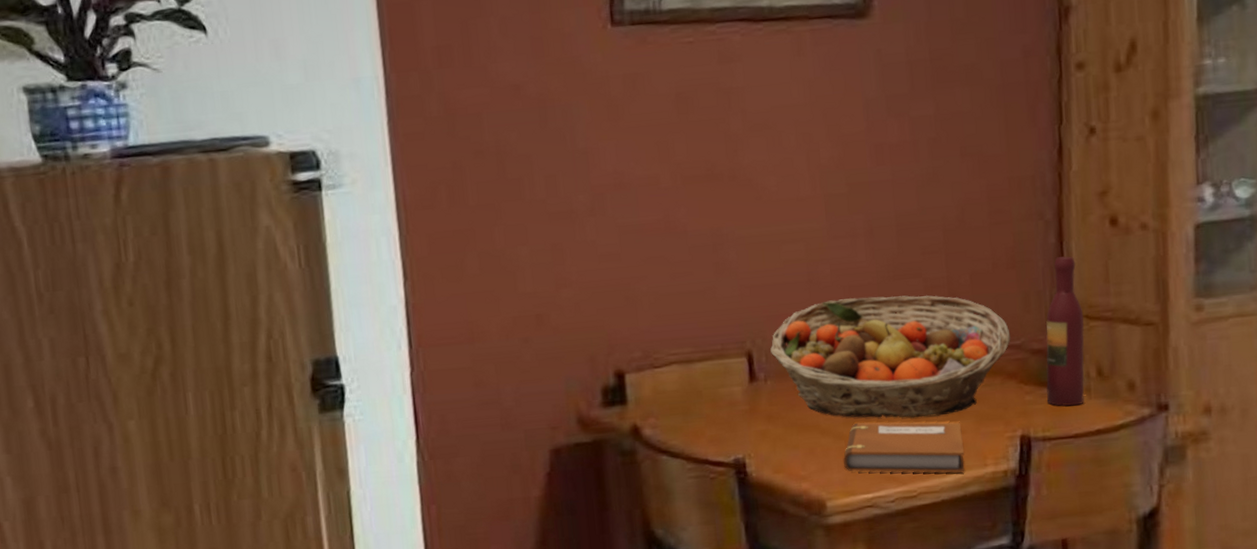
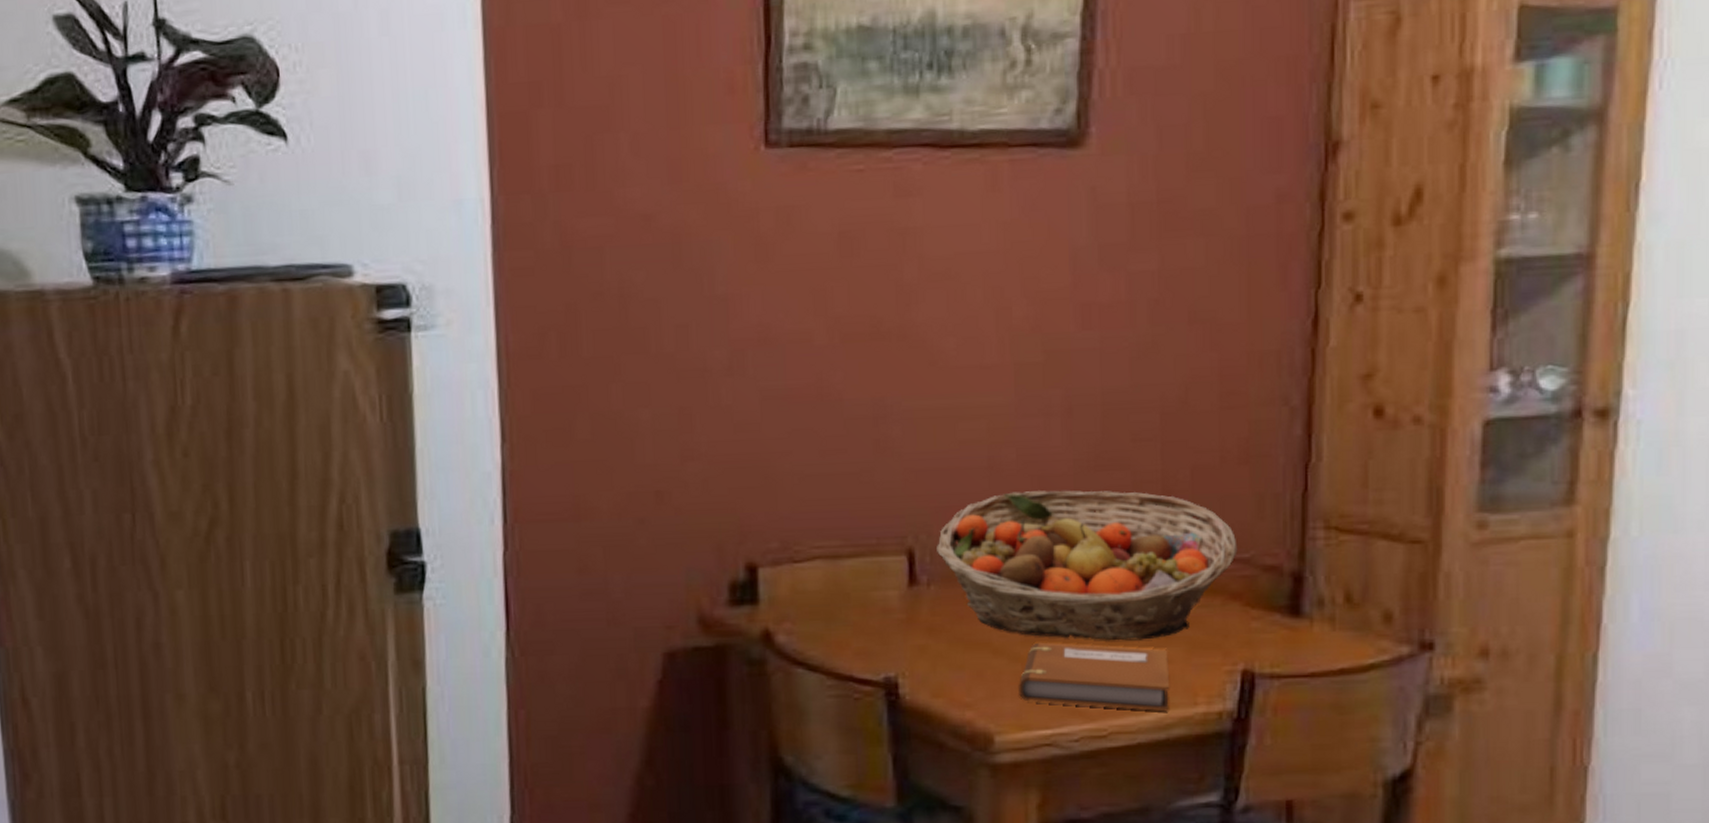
wine bottle: present [1046,256,1085,406] -> none [1278,452,1333,638]

